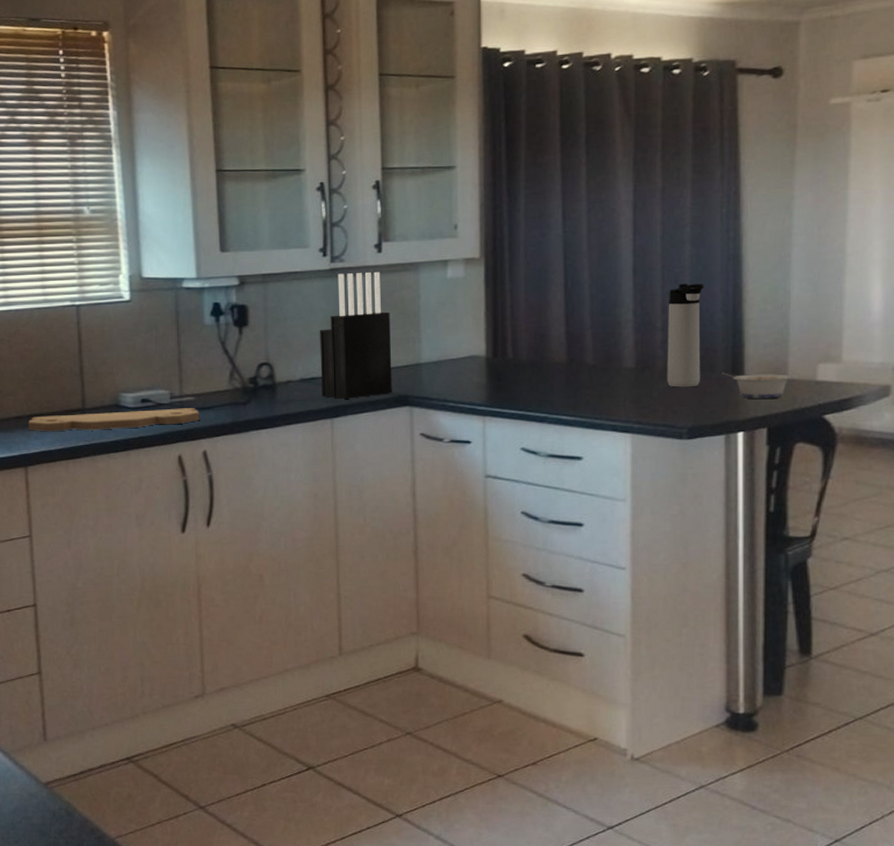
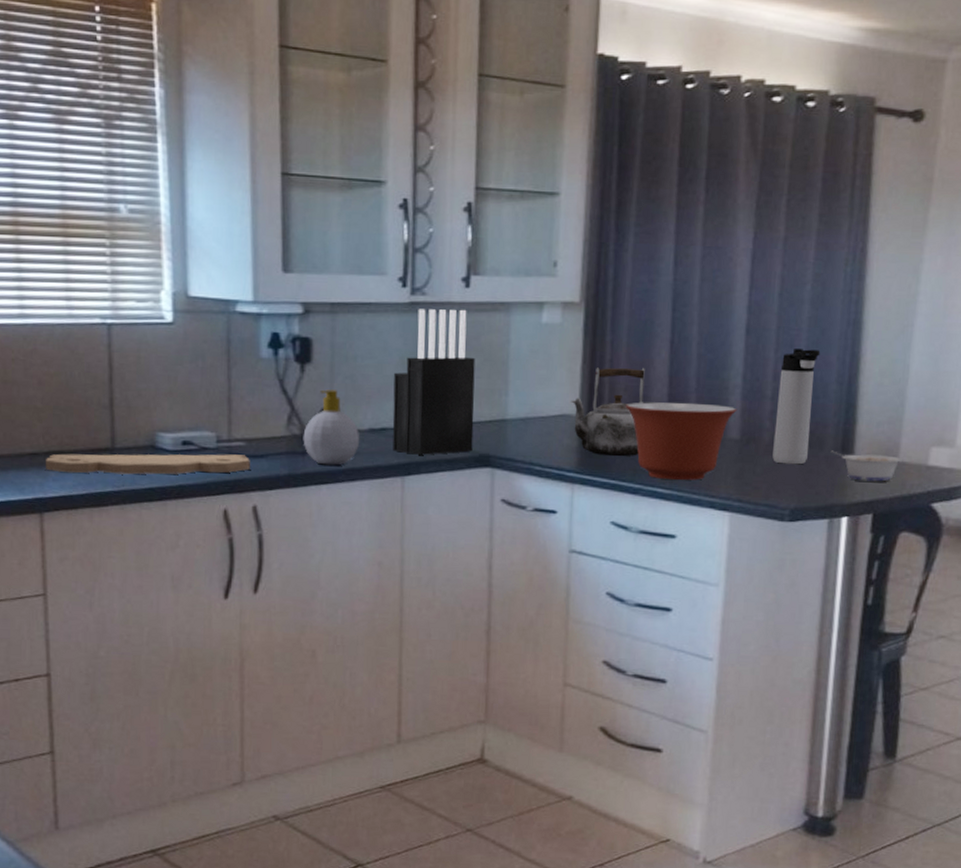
soap bottle: none [243,348,293,413] -> present [303,389,360,466]
kettle: none [477,311,543,390] -> present [570,367,645,457]
mixing bowl: none [527,338,631,407] -> present [625,402,737,480]

